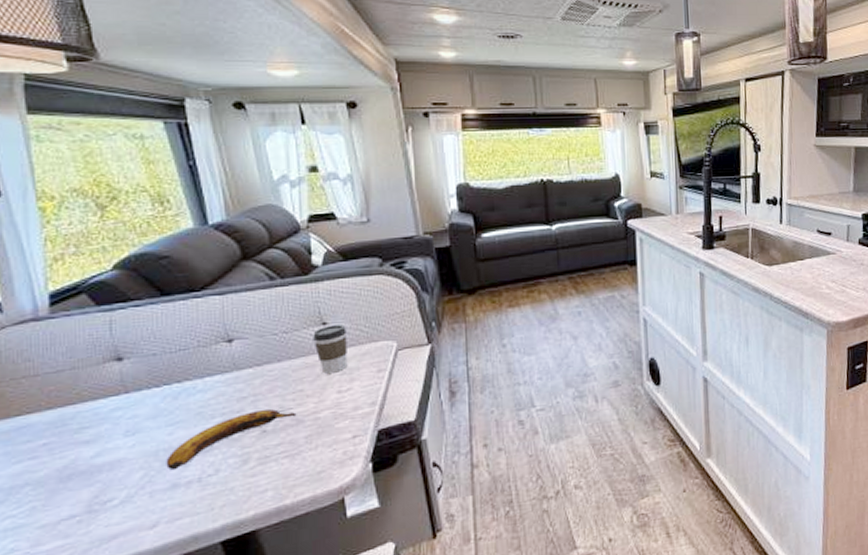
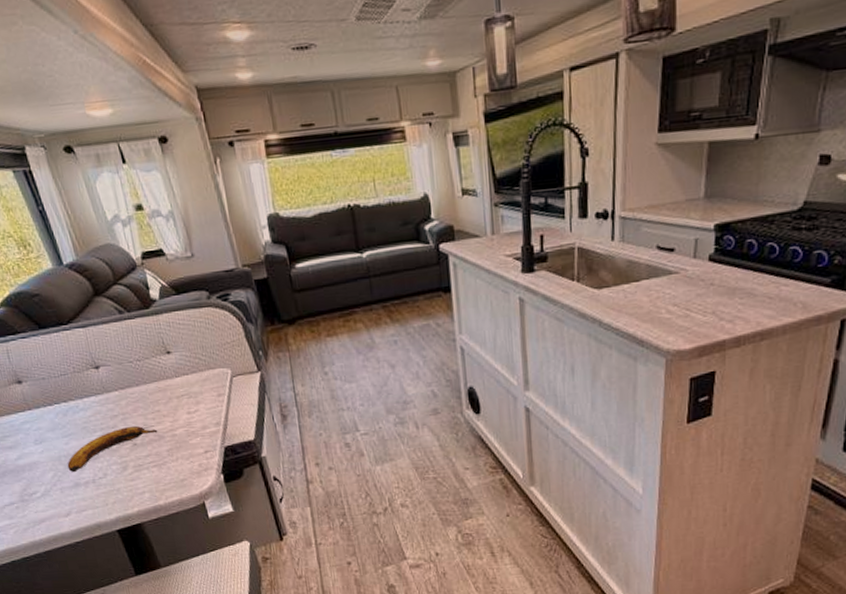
coffee cup: present [313,324,348,374] -> none [160,353,193,397]

